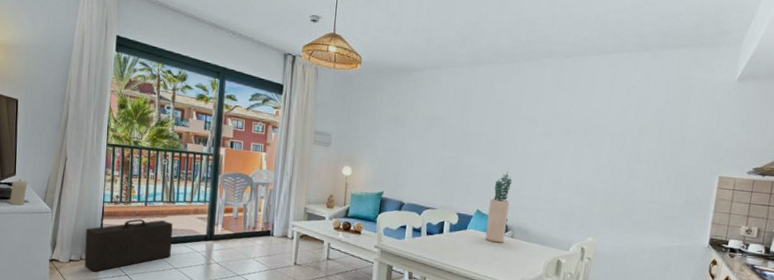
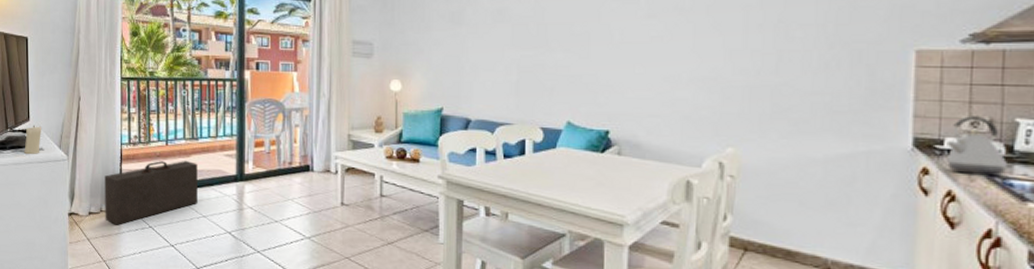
vase: present [485,171,513,243] -> none [582,69,612,163]
kettle: none [727,225,766,269] -> present [945,116,1009,176]

